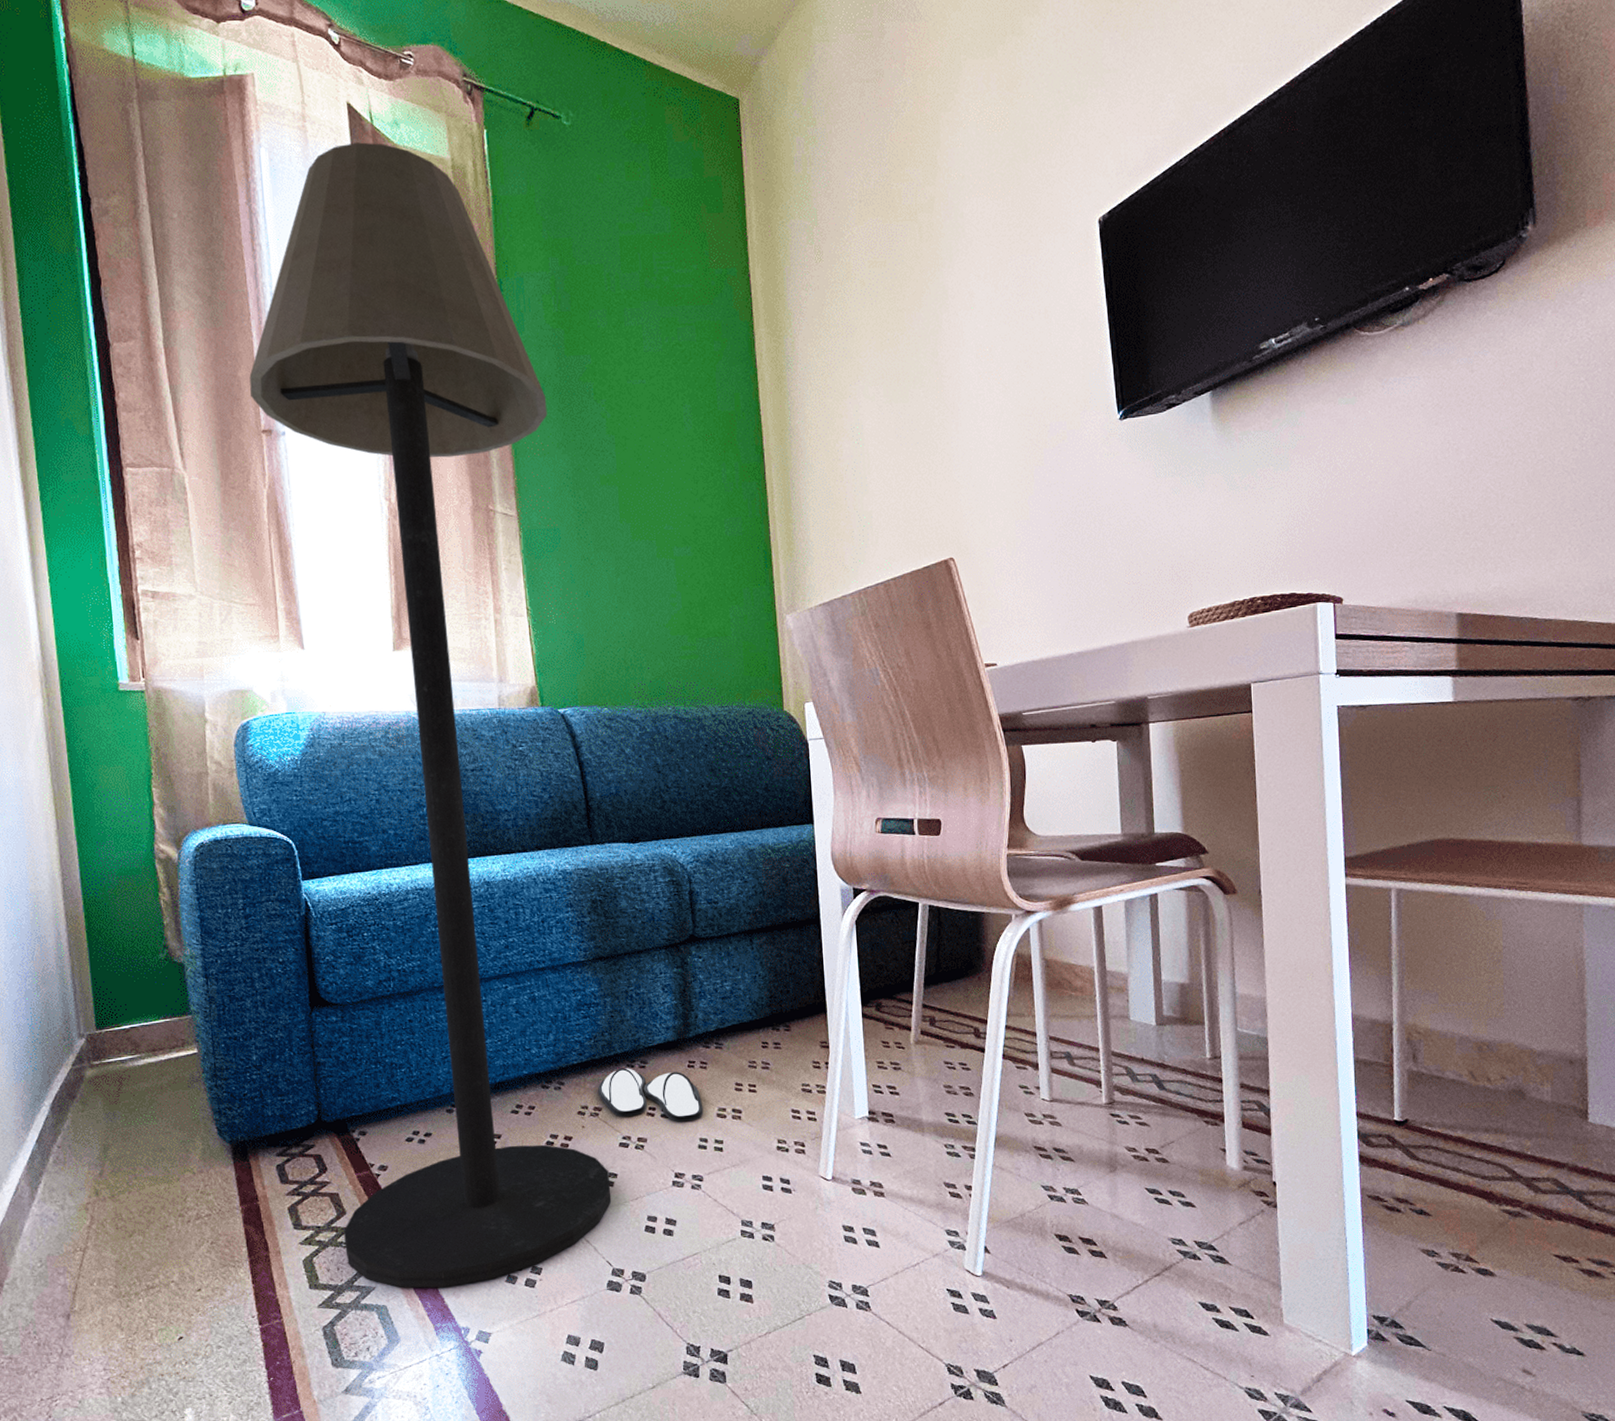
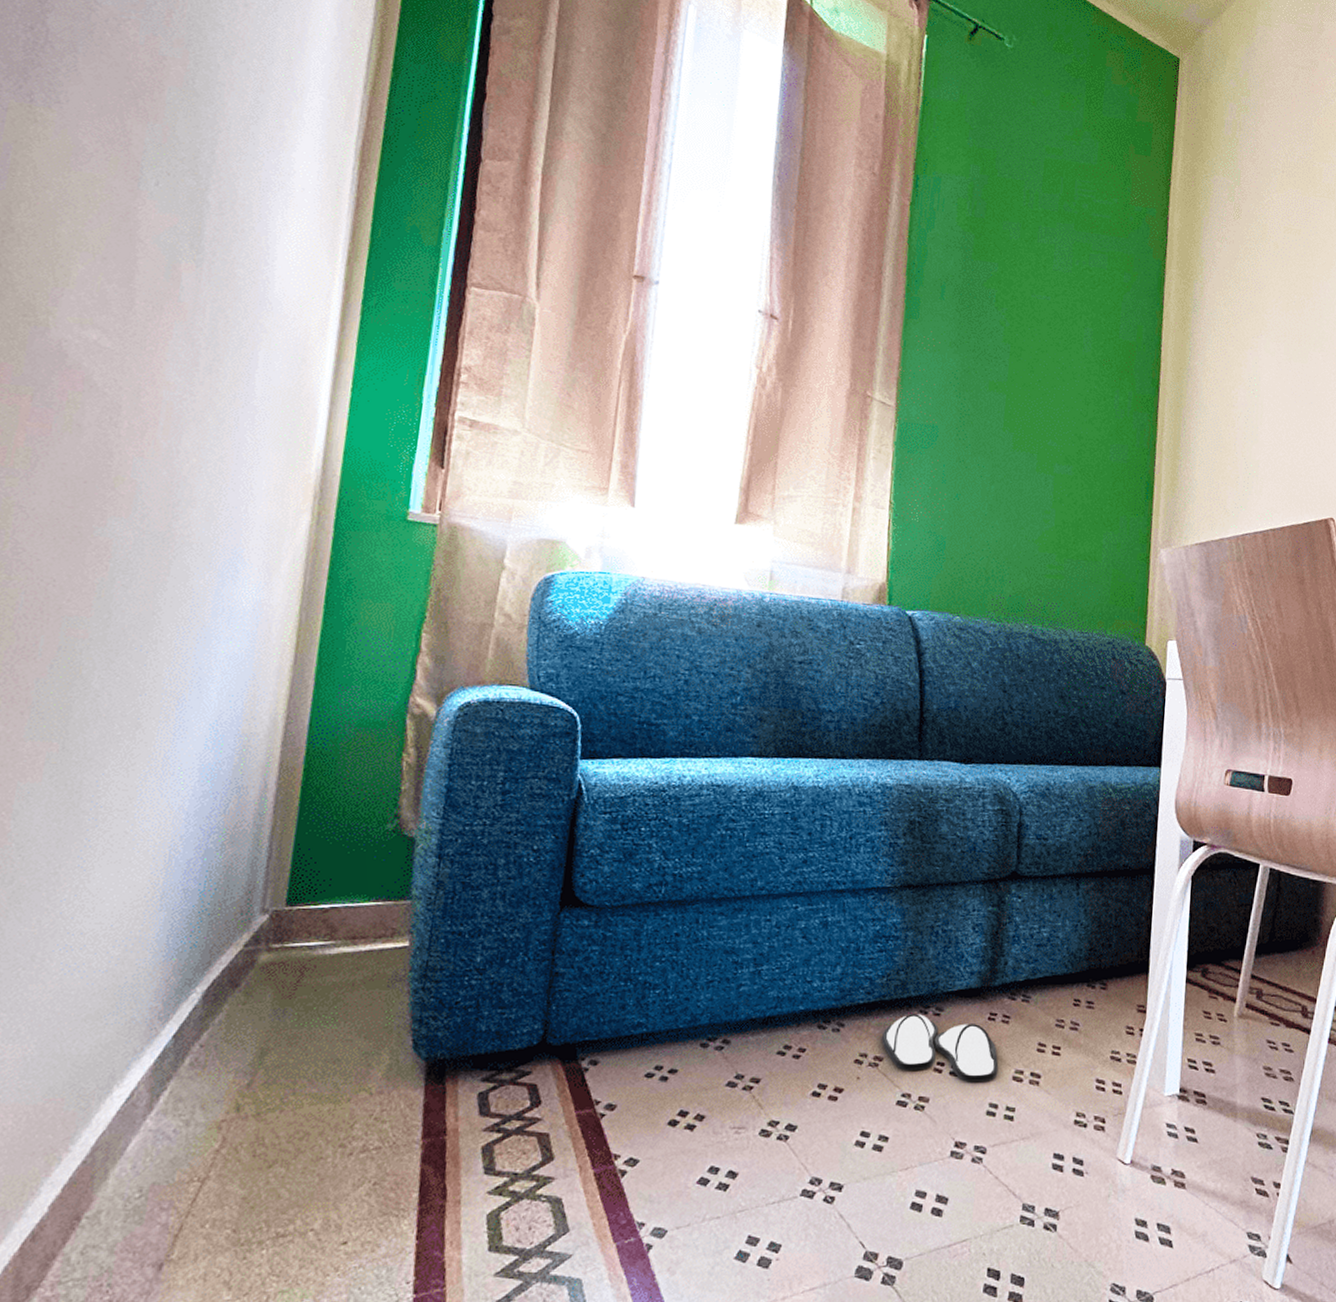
floor lamp: present [249,142,612,1289] -> none [543,19,946,1261]

